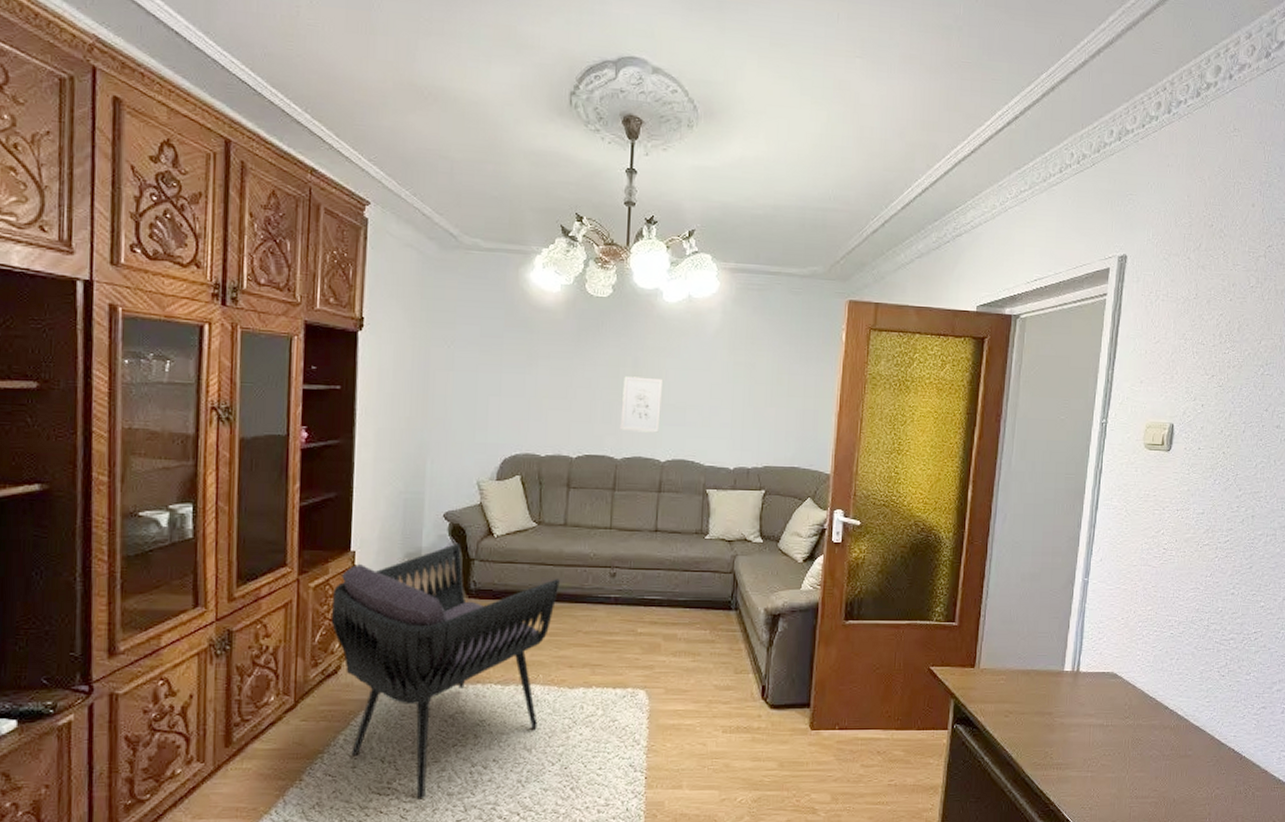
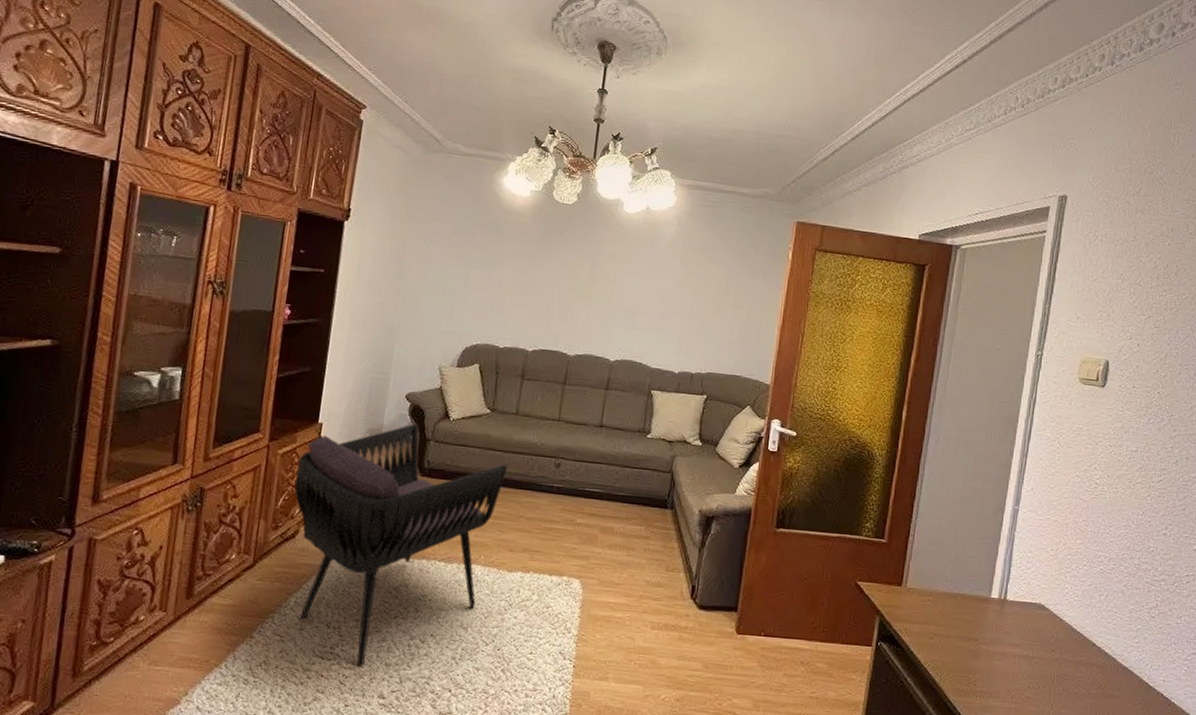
wall art: present [620,376,664,433] -> none [574,278,618,334]

